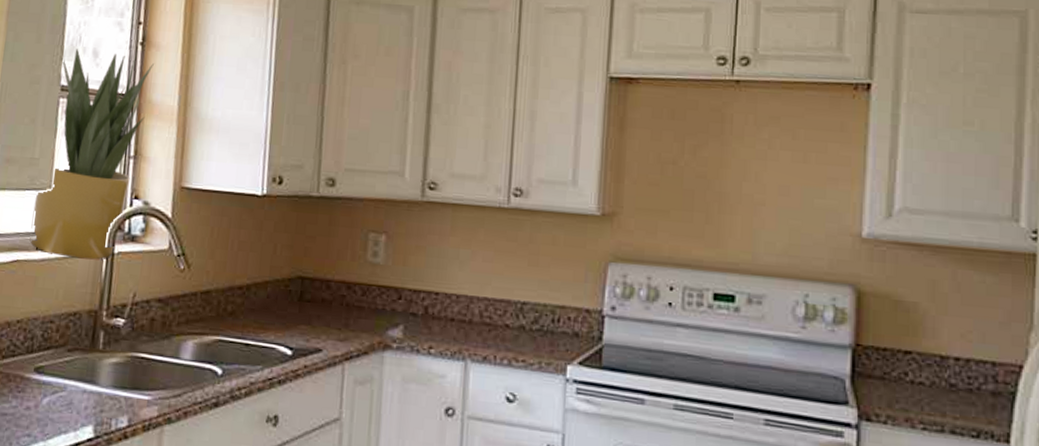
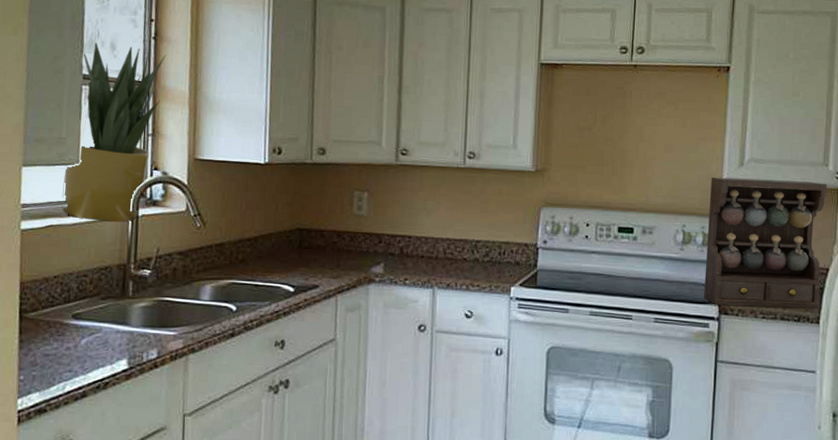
spice rack: none [836,231,1018,422] -> present [704,177,827,309]

